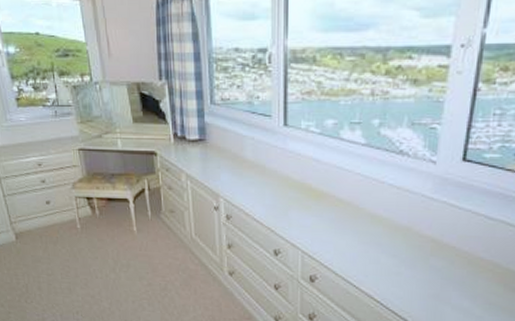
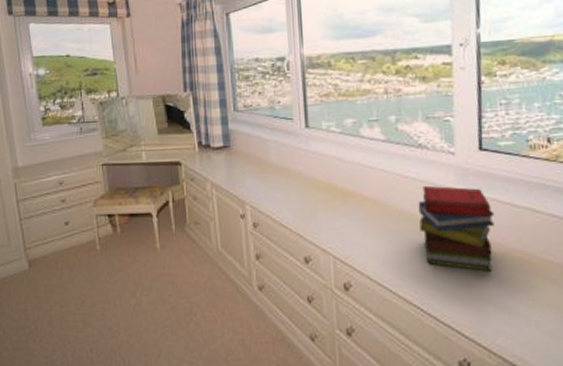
book: none [390,192,467,276] -> present [418,185,495,272]

